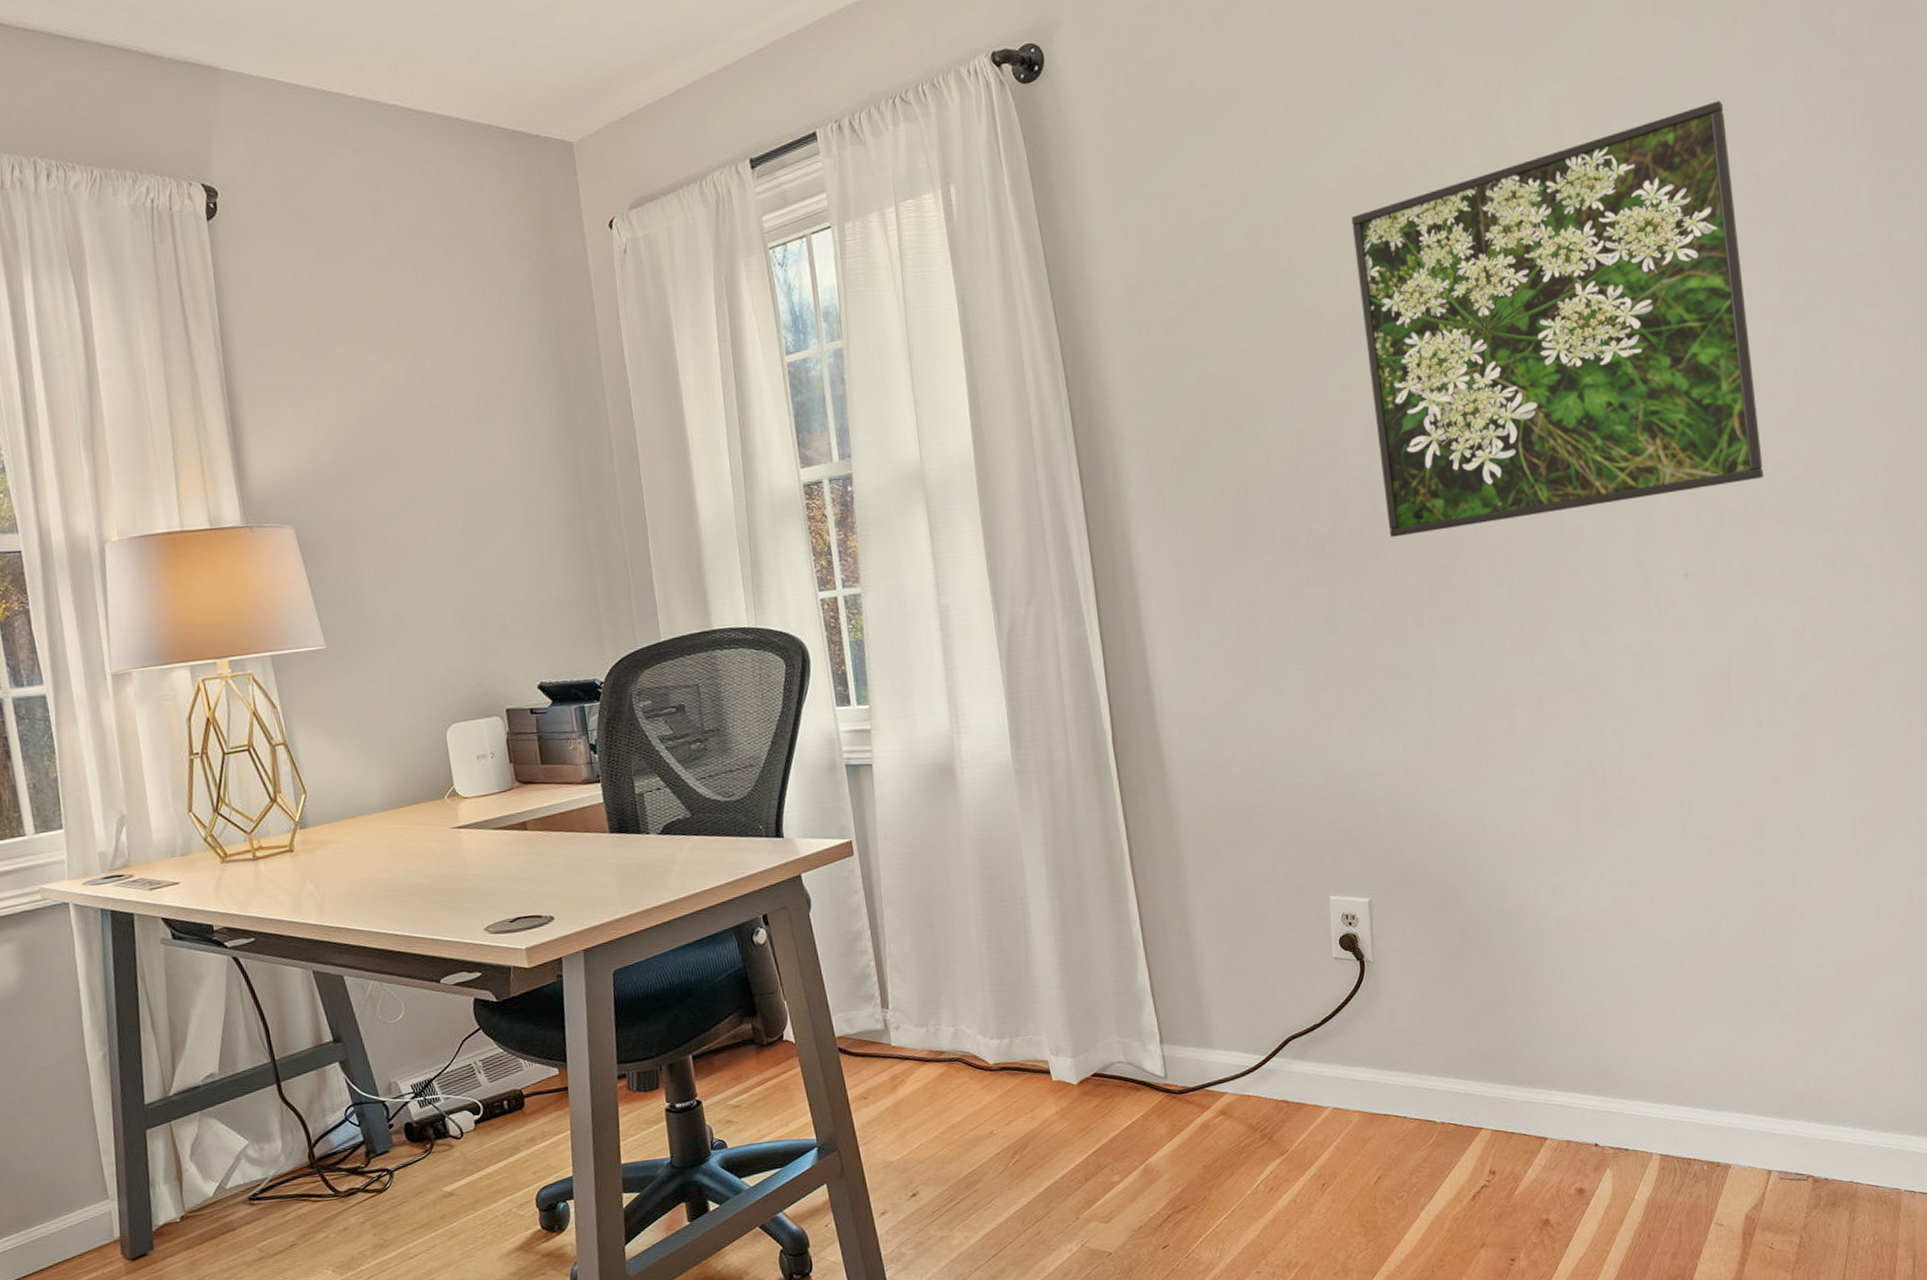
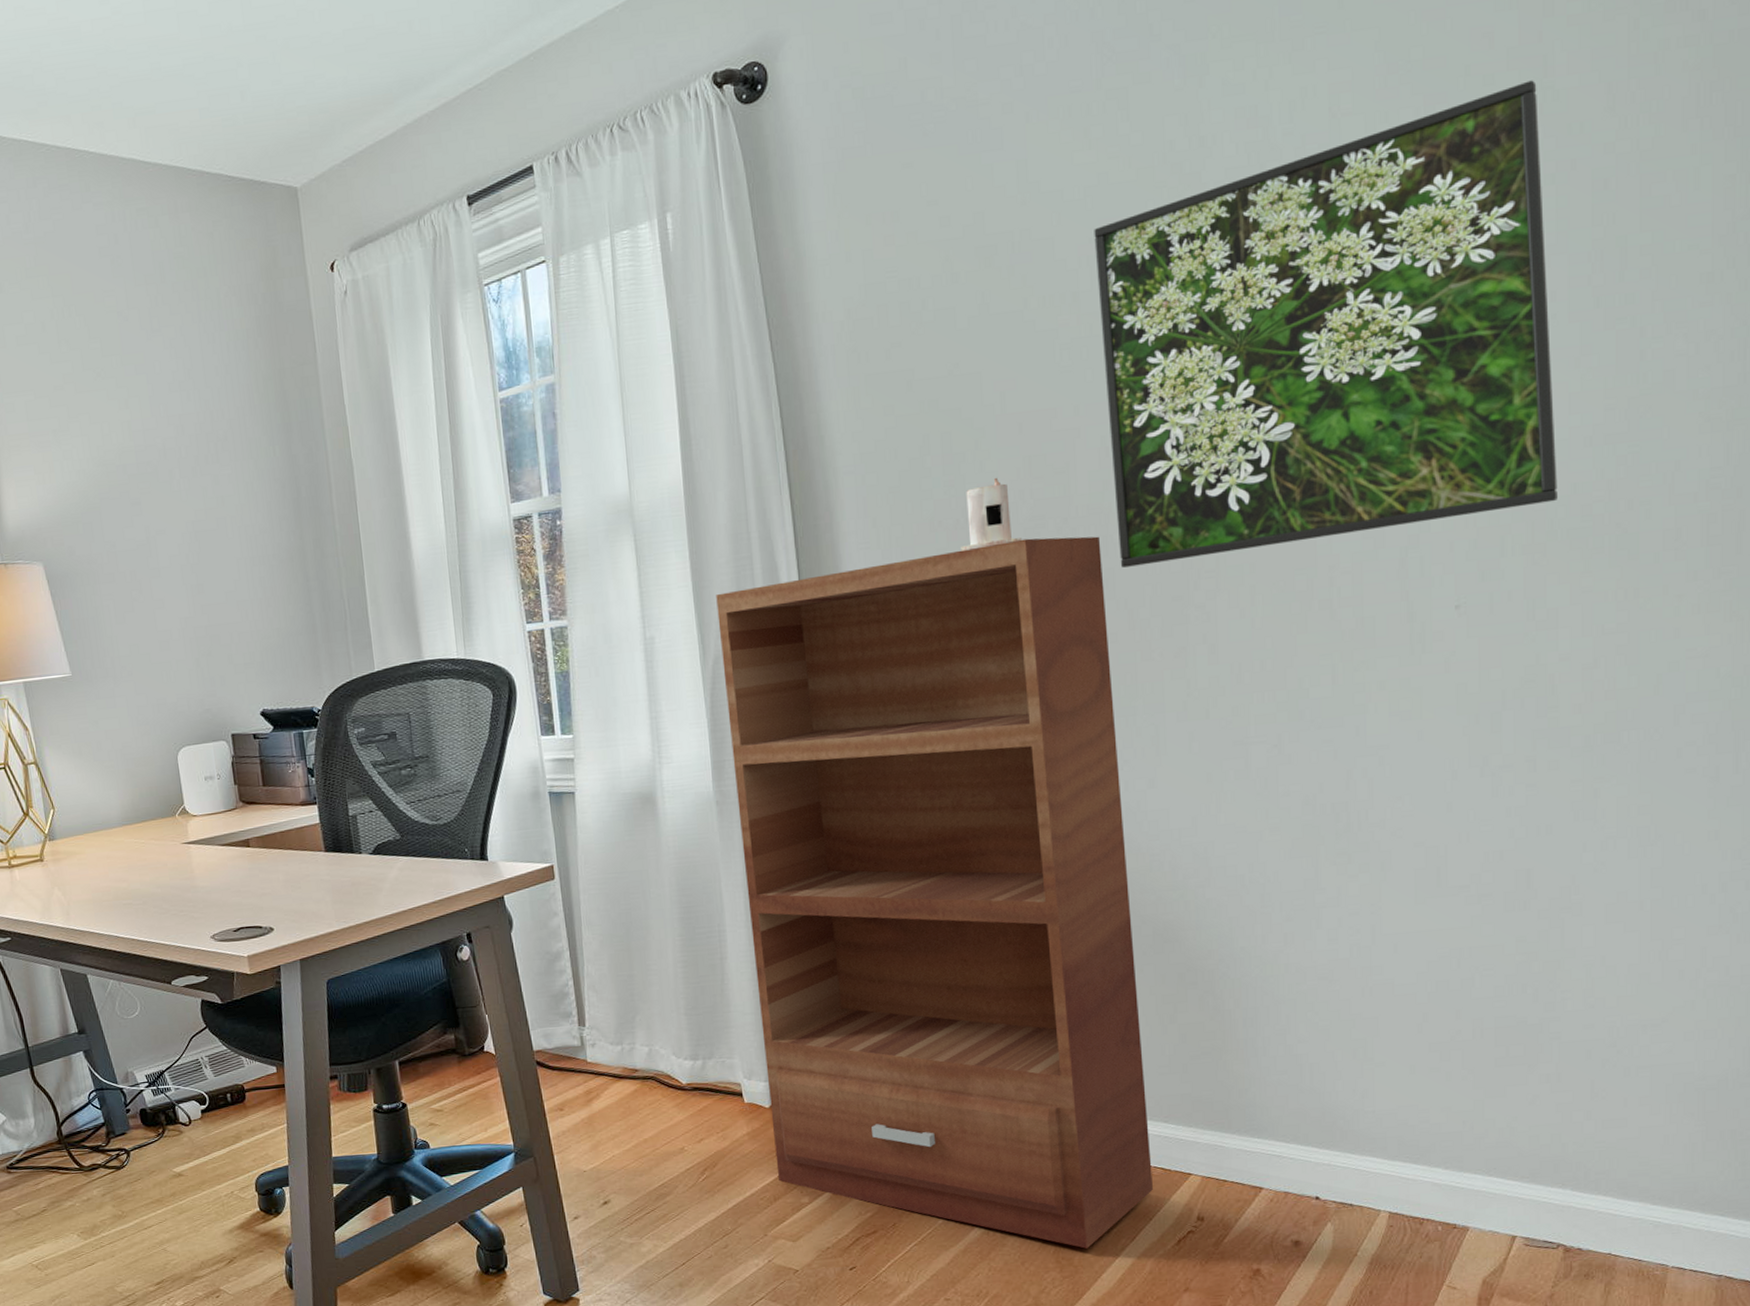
bookshelf: none [1009,507,1448,1210] -> present [716,536,1153,1249]
candle: none [1242,449,1299,520] -> present [961,477,1023,551]

